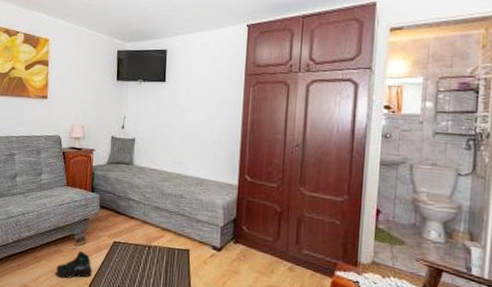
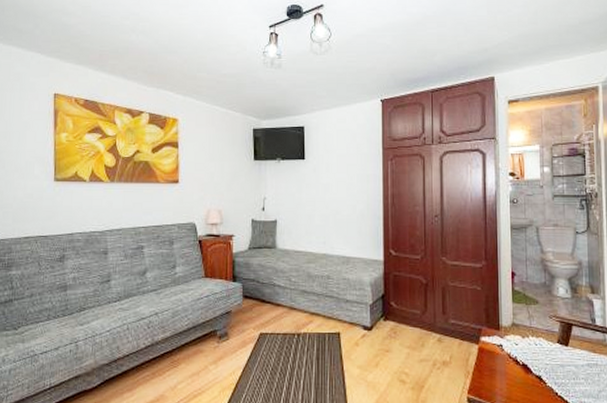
sneaker: present [56,251,93,279] -> none [197,348,239,382]

